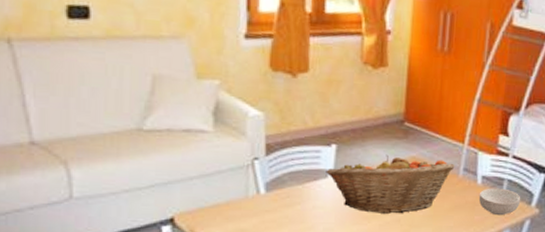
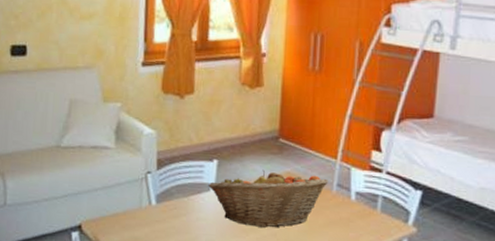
cereal bowl: present [478,188,521,216] -> none [353,204,397,234]

